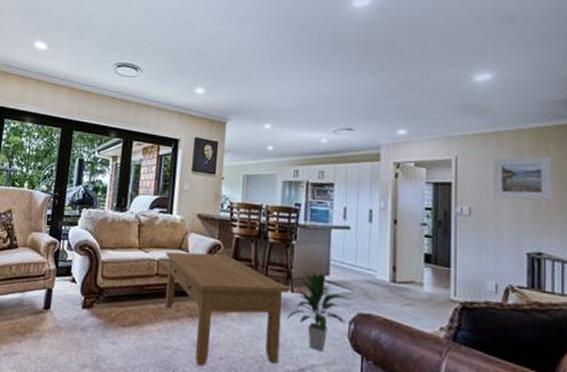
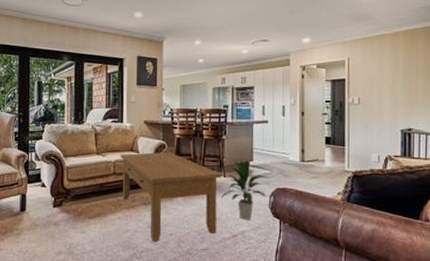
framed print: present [493,155,553,201] -> none [376,52,420,89]

